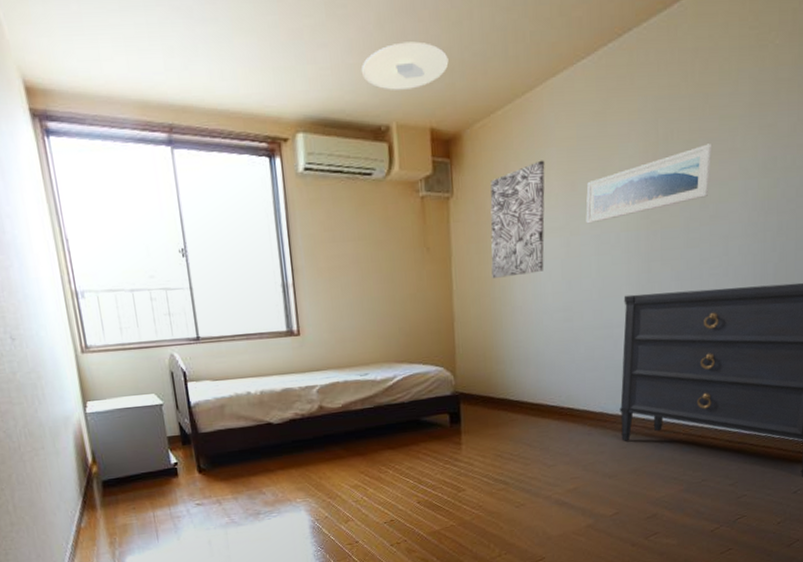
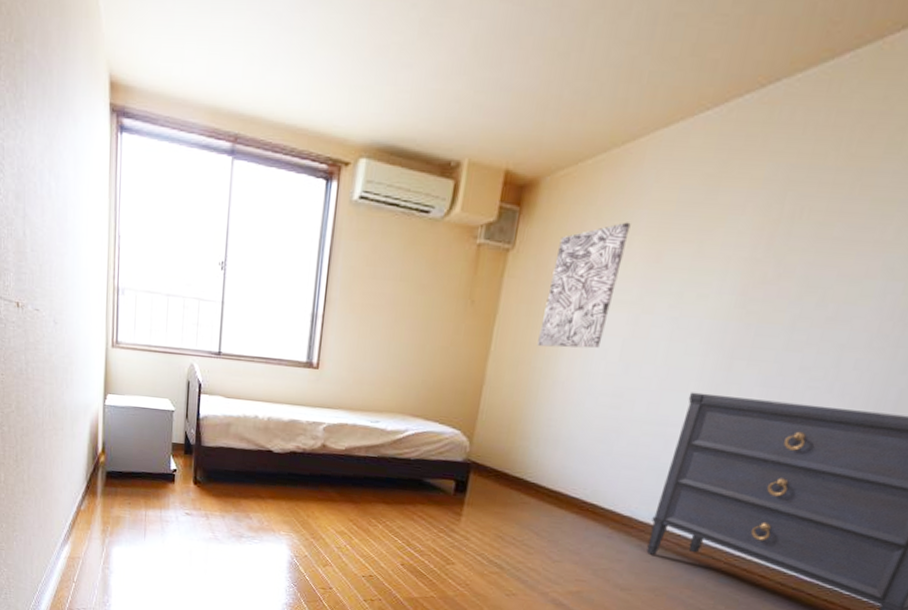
ceiling light: present [362,41,449,90] -> none [443,70,545,124]
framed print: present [586,143,713,224] -> none [664,230,853,304]

